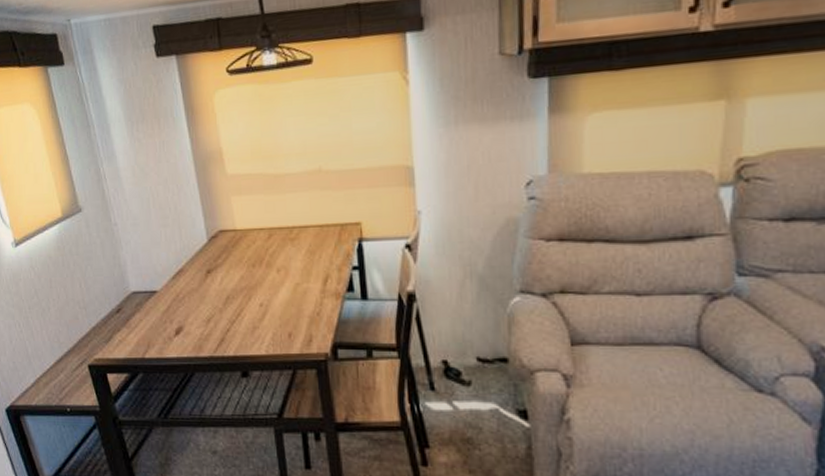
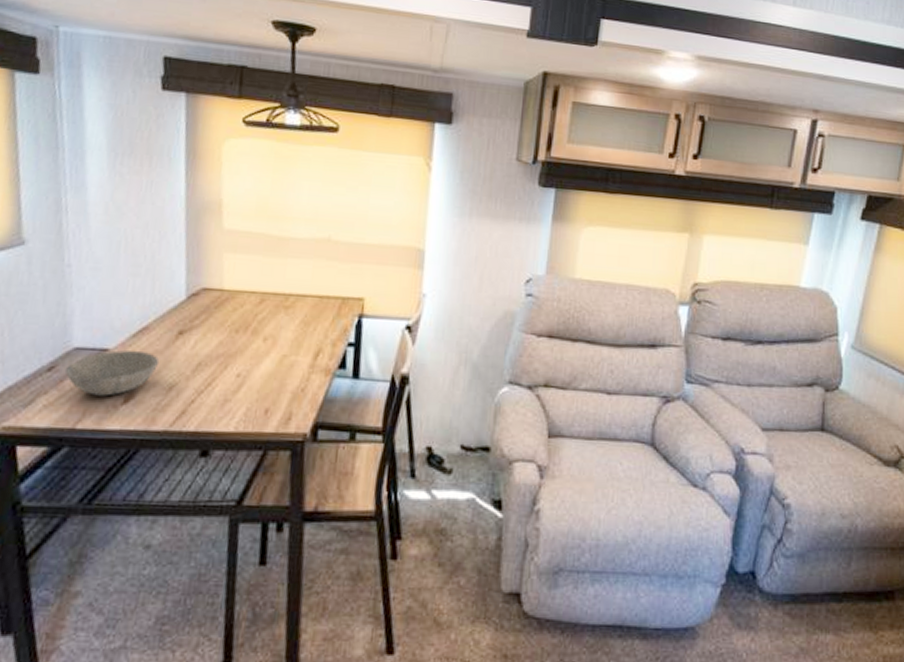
bowl: none [128,291,197,330] -> present [64,350,160,396]

